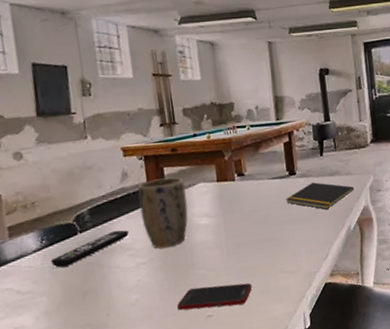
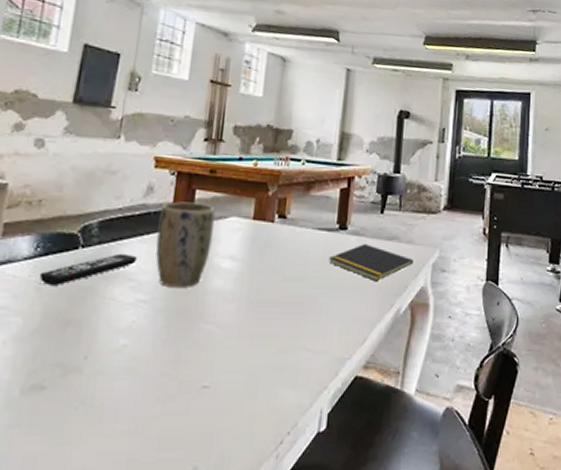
cell phone: present [177,283,252,311] -> none [169,346,265,380]

